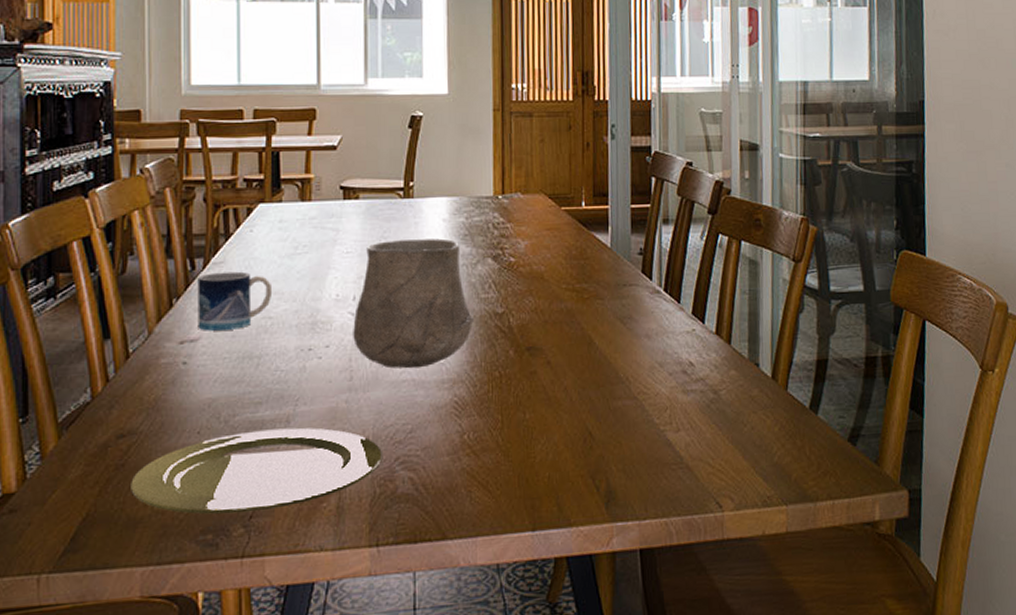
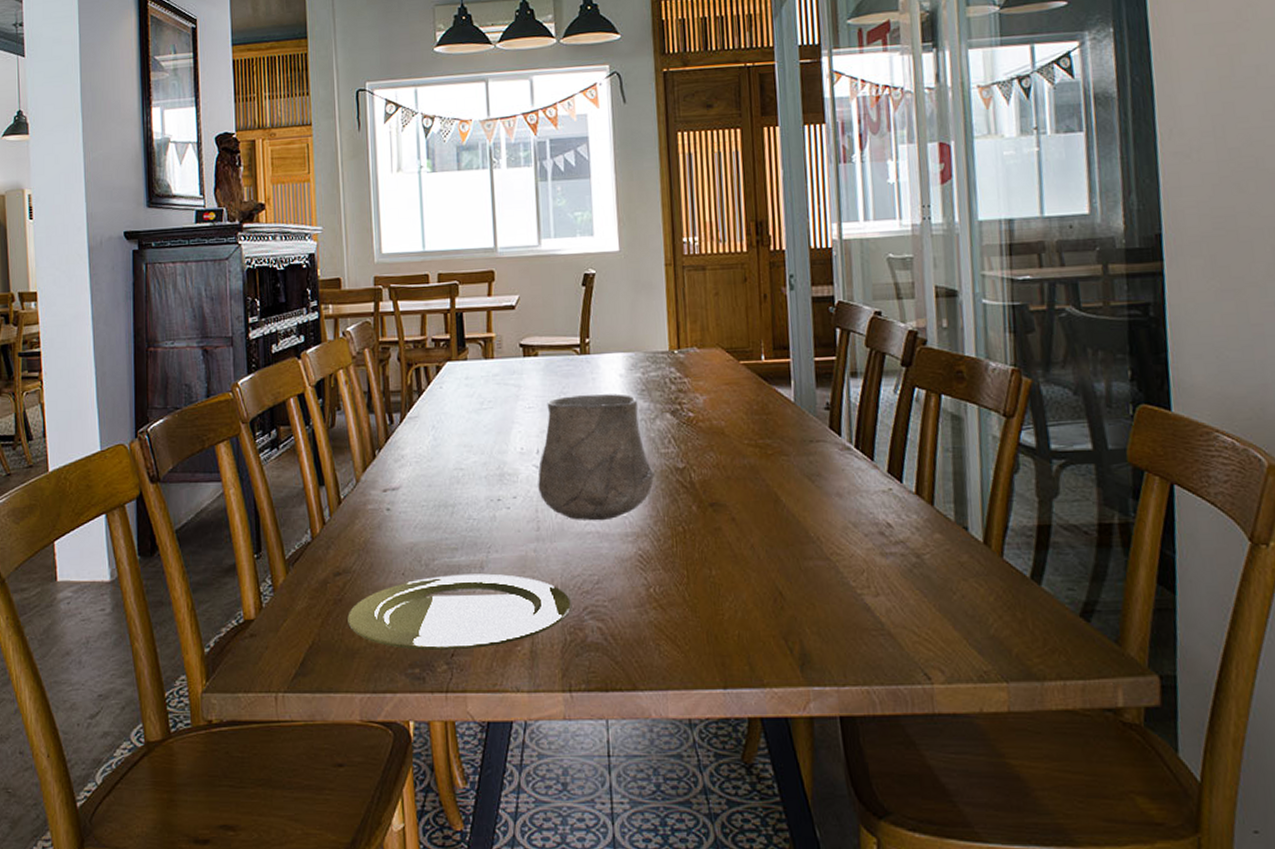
mug: present [197,271,273,331] -> none [396,425,463,481]

